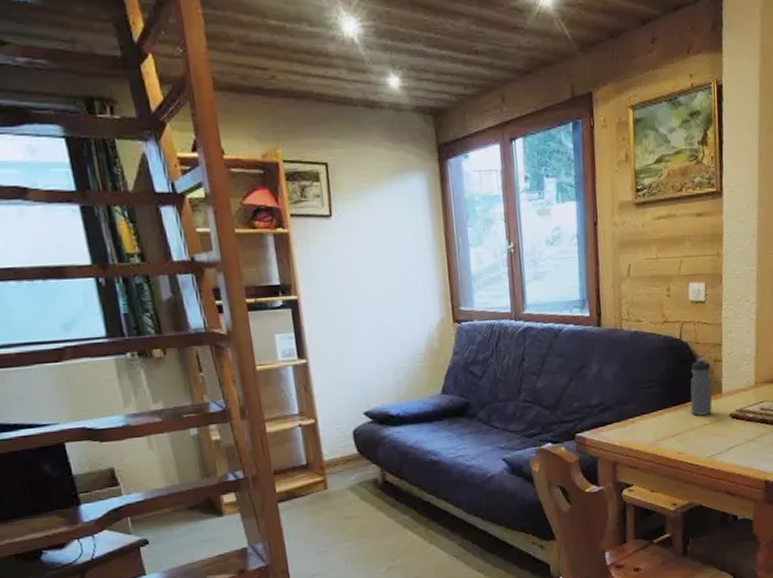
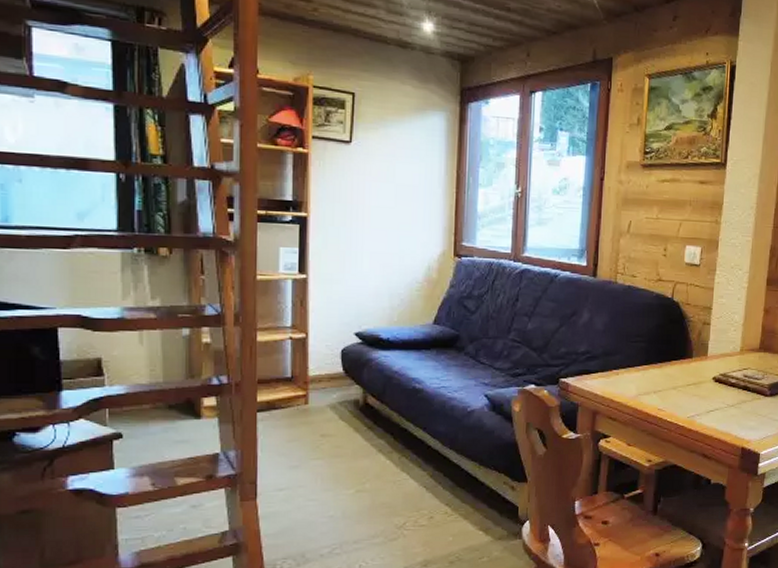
water bottle: present [690,358,712,416] -> none [675,319,700,375]

